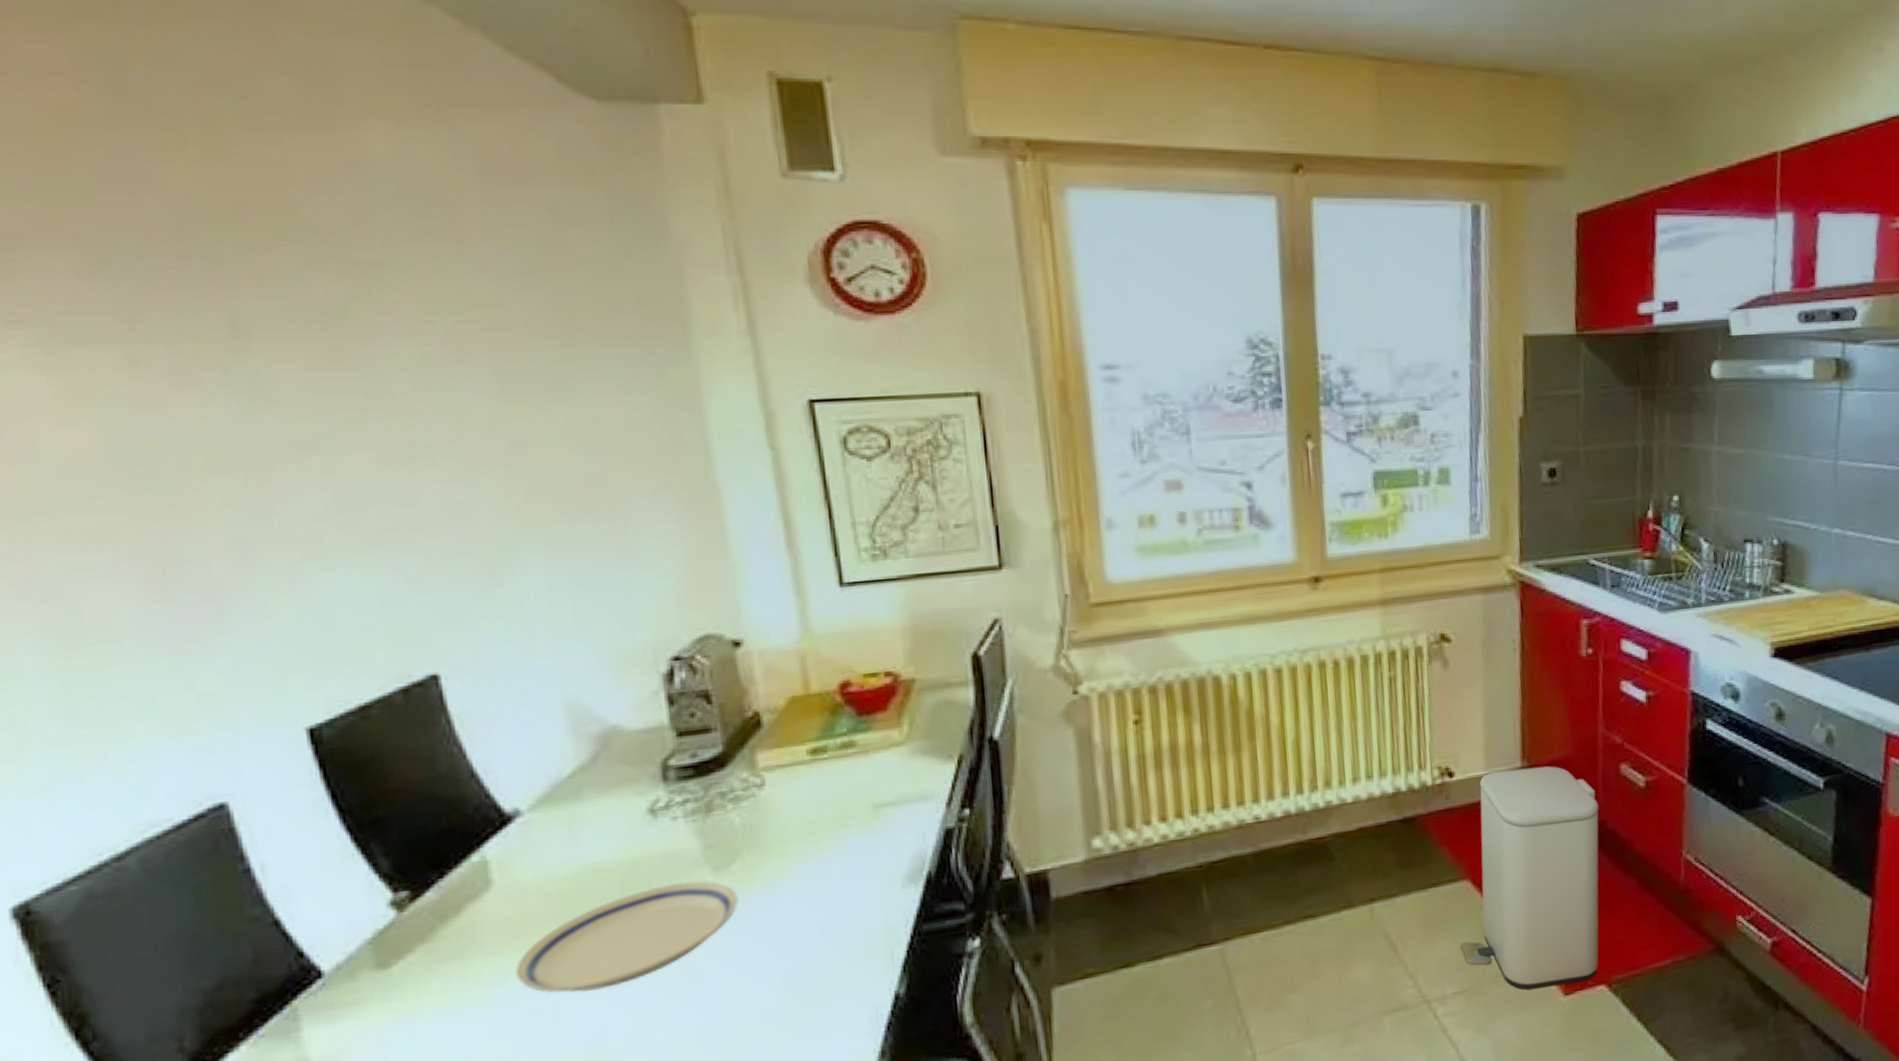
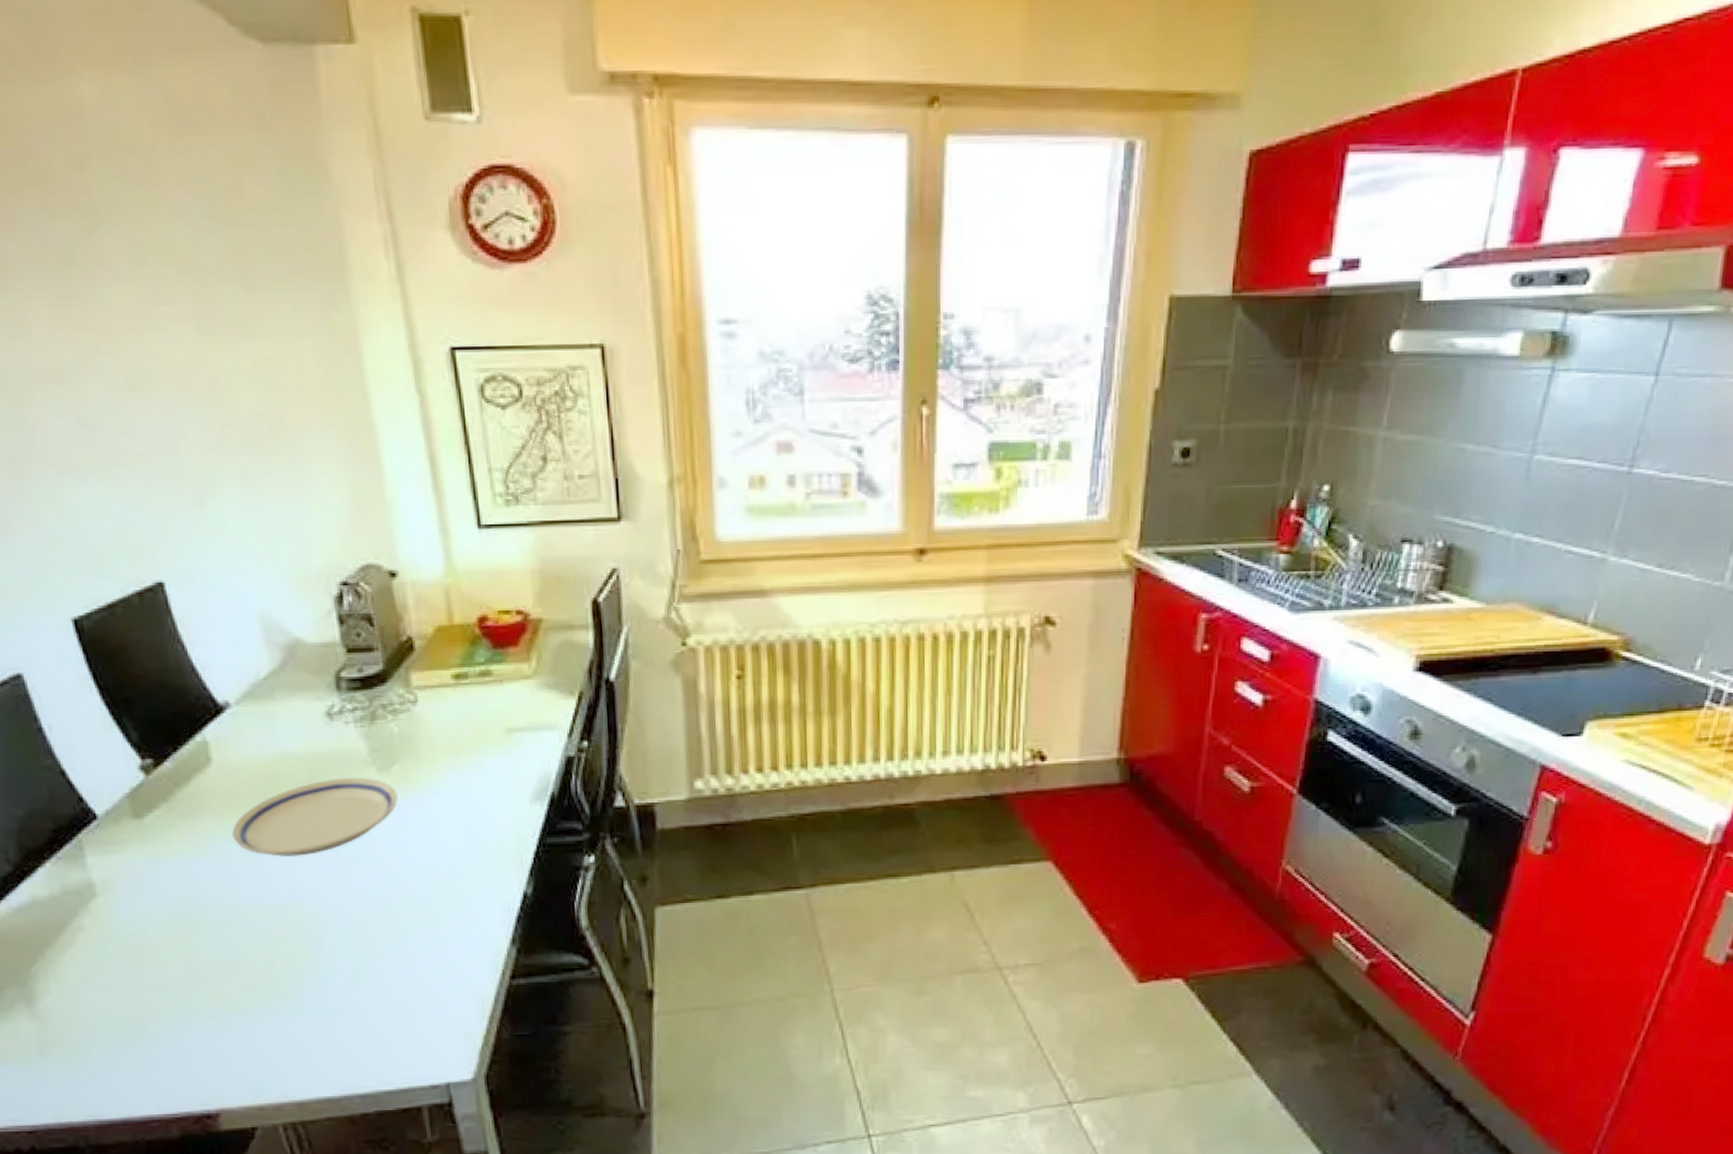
pedal bin: present [1460,766,1599,990] -> none [1037,760,1196,973]

